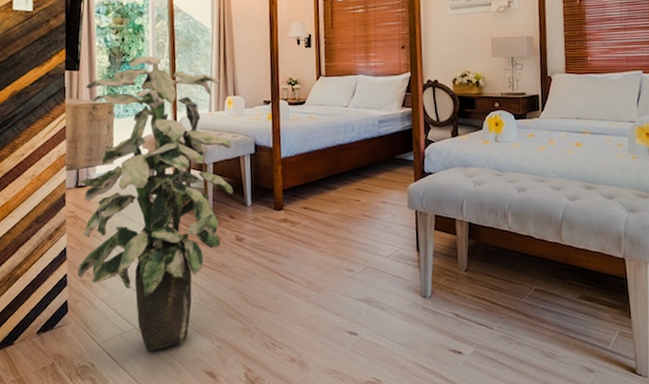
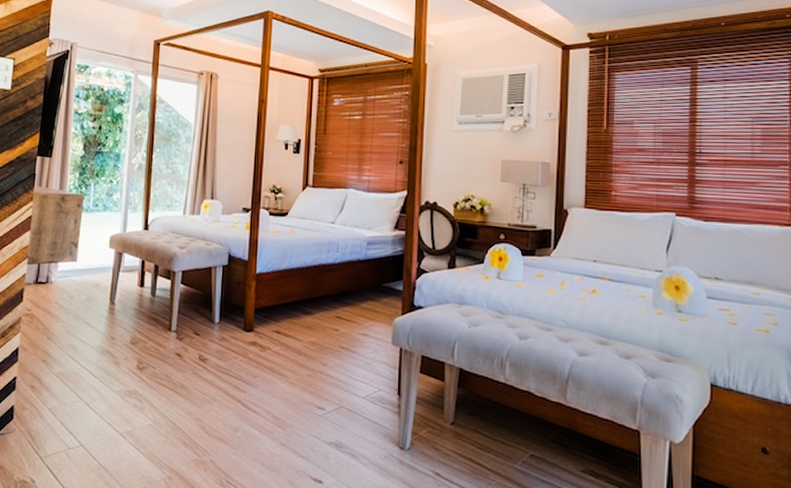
indoor plant: present [78,56,233,352] -> none [27,148,204,474]

